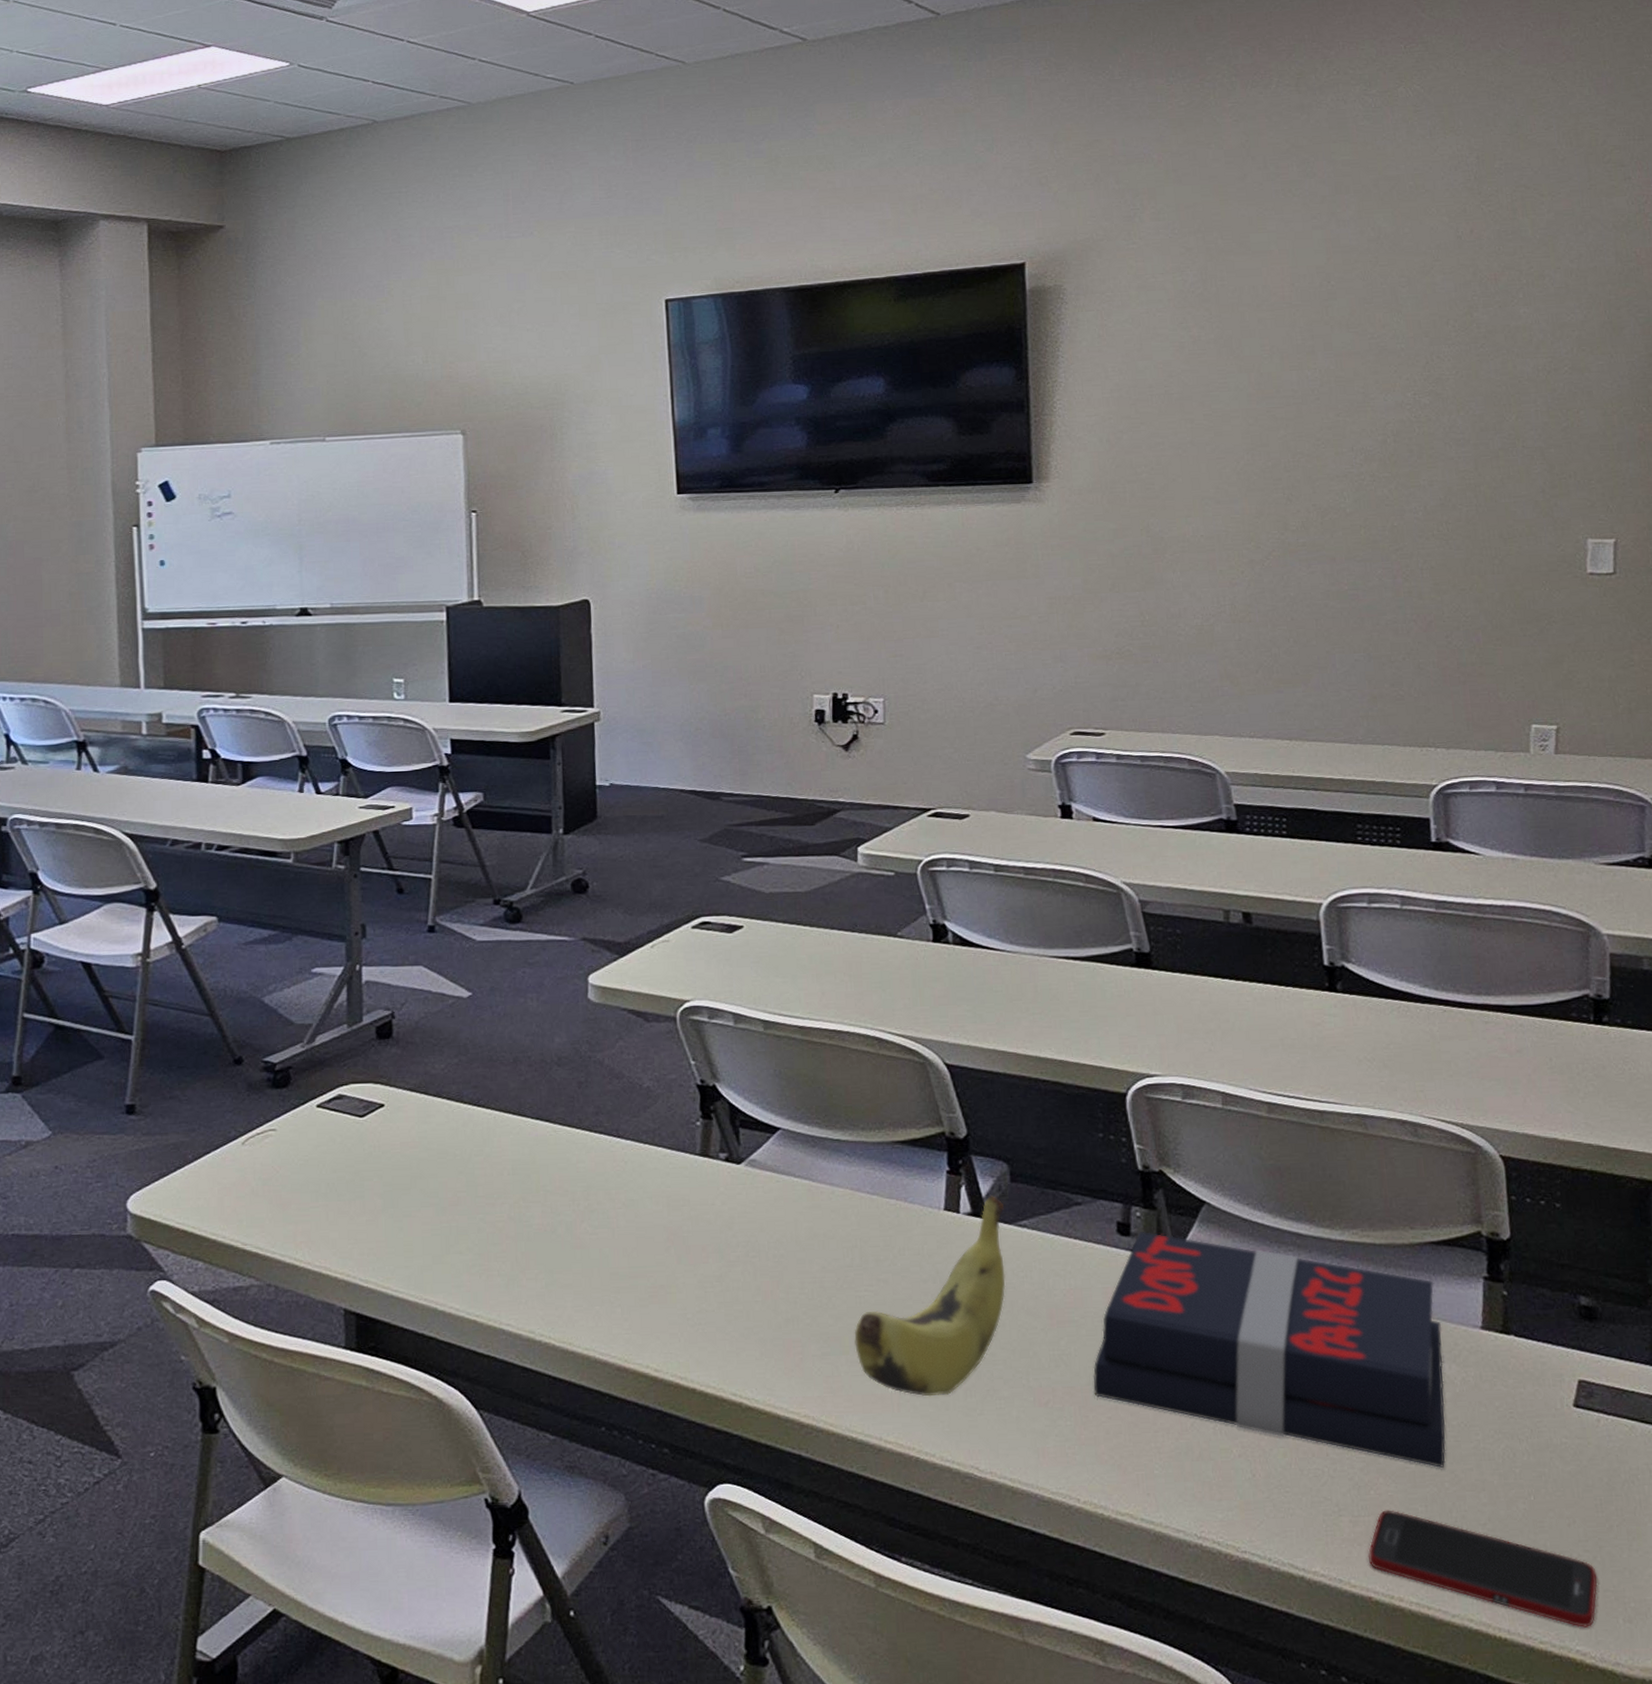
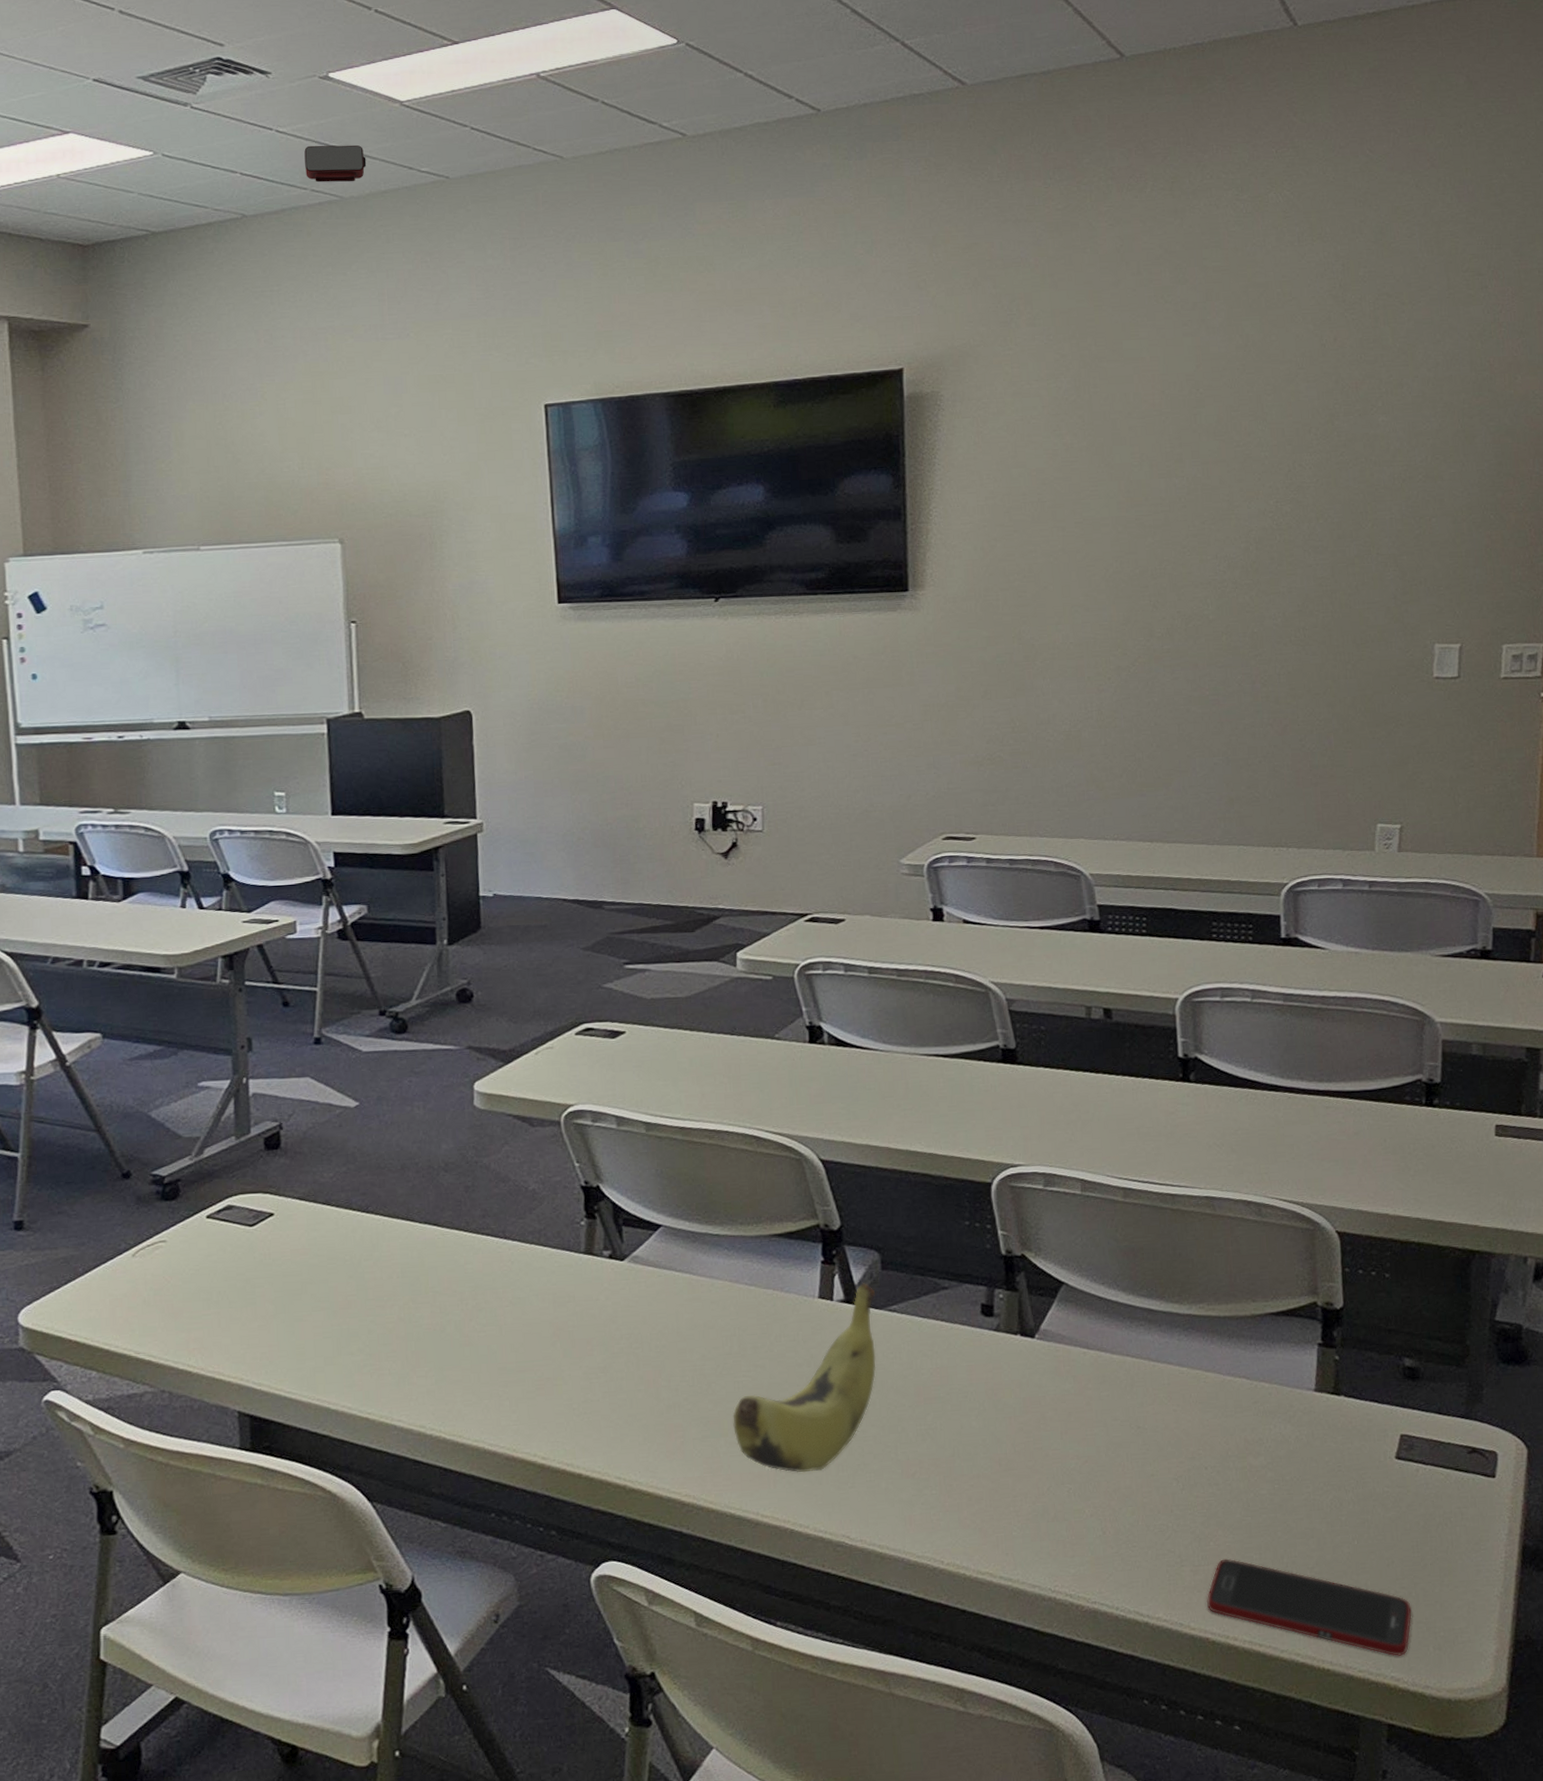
projector: none [434,53,494,90] -> present [304,144,367,183]
book: present [1093,1232,1446,1468] -> none [957,1312,1280,1519]

